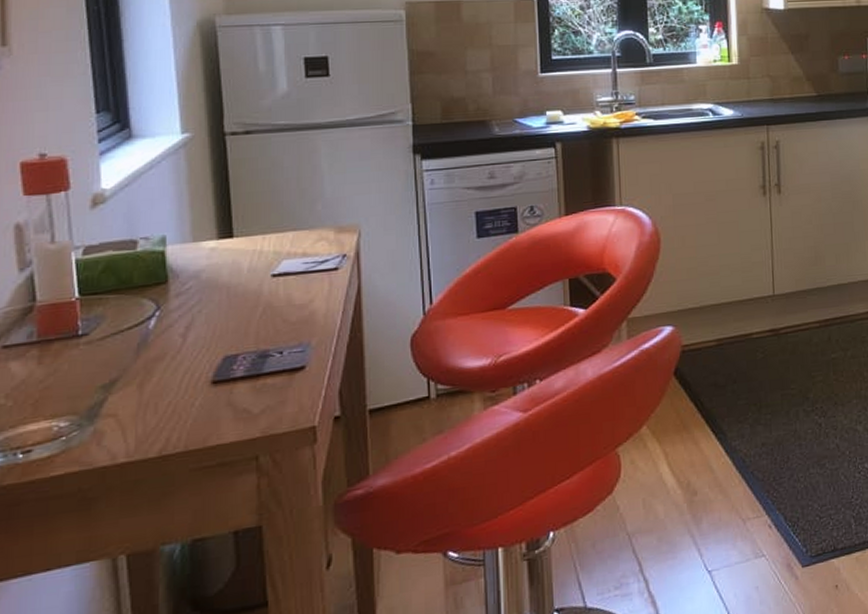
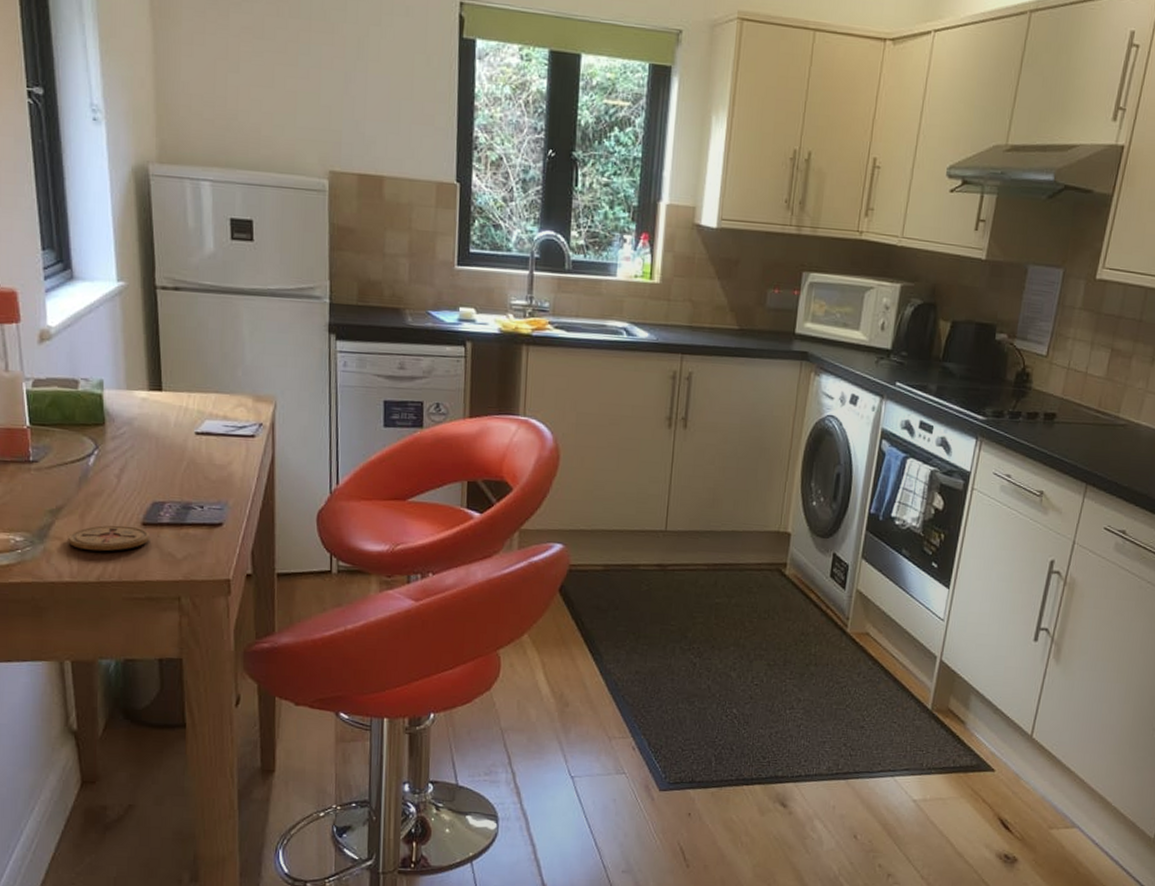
coaster: none [123,387,222,423] -> present [68,525,150,552]

